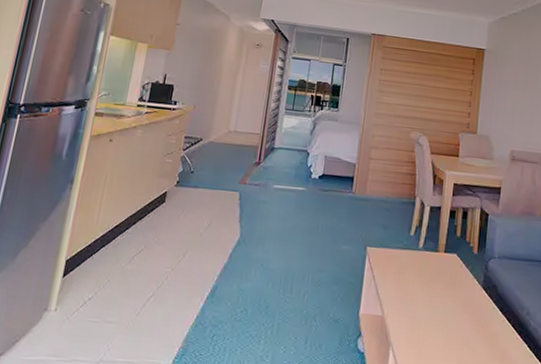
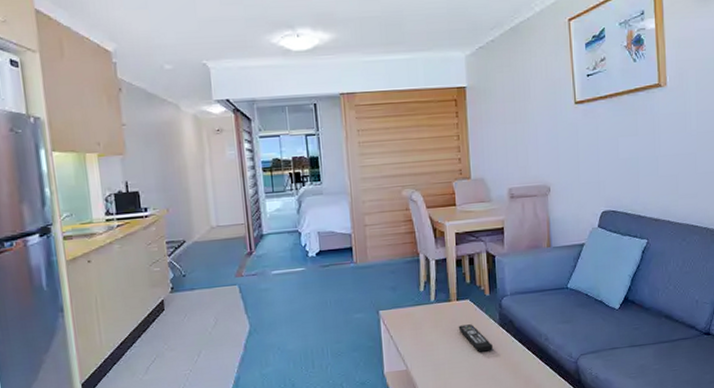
remote control: none [441,279,473,314] -> present [458,324,493,352]

